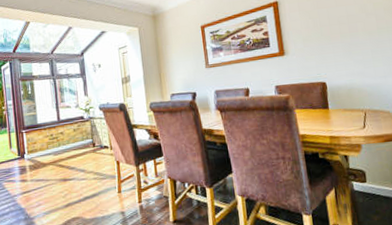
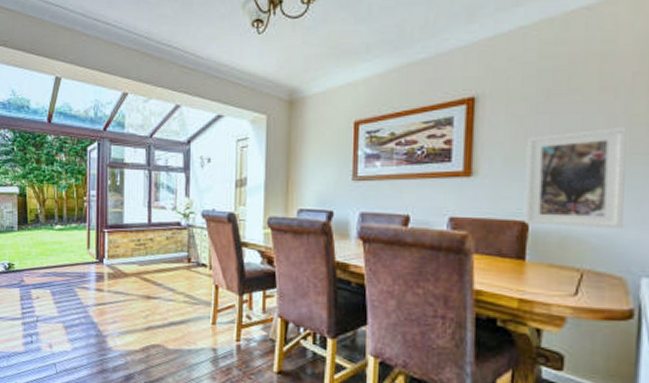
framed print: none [315,12,383,84] -> present [525,128,627,228]

